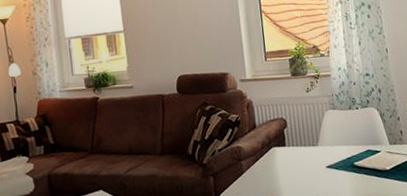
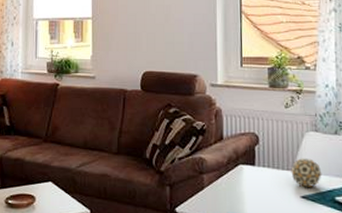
decorative ball: none [316,133,342,158] -> present [291,158,322,187]

